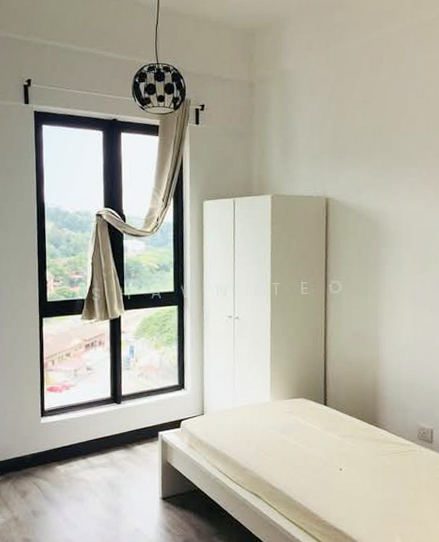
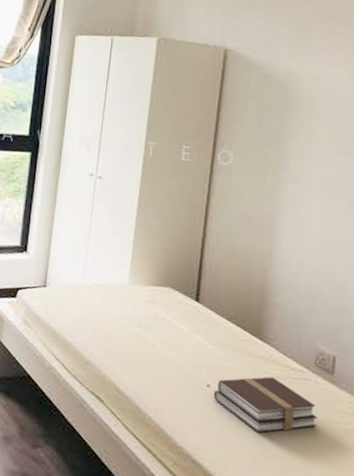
book: none [345,453,424,498] -> present [213,376,317,433]

